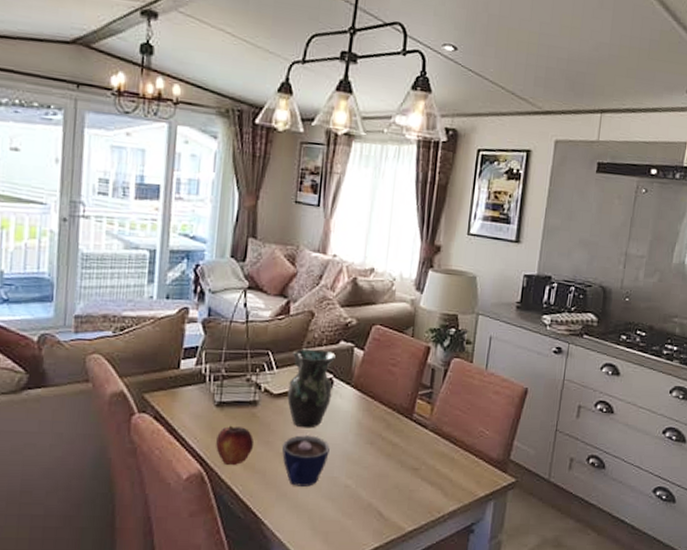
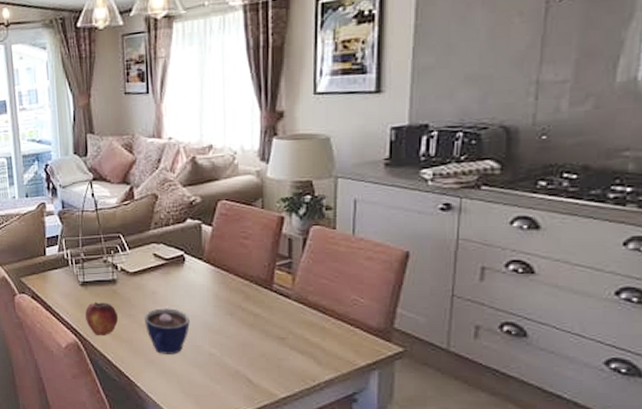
vase: present [287,348,336,429] -> none [141,229,185,302]

